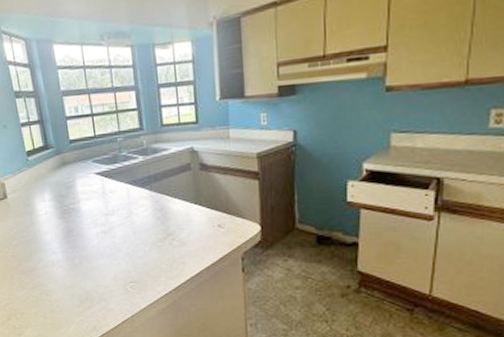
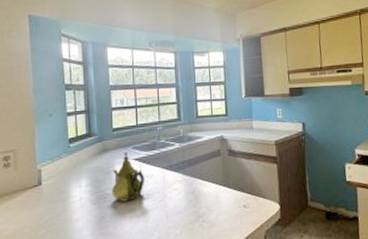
teapot: none [74,166,108,217] -> present [112,152,144,202]

